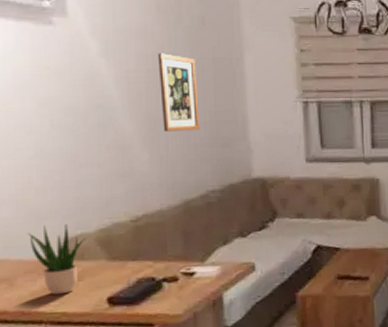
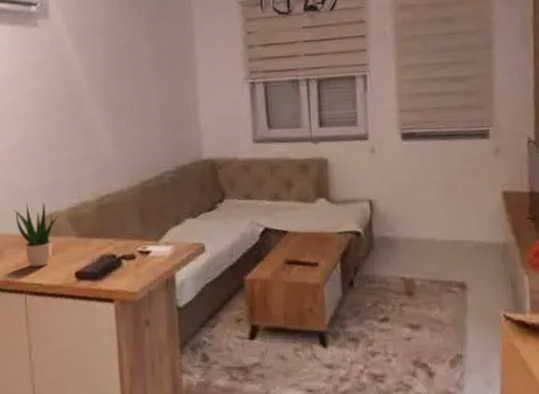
wall art: present [157,53,200,131] -> none [120,44,155,116]

